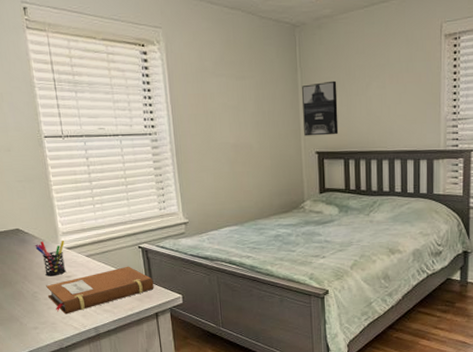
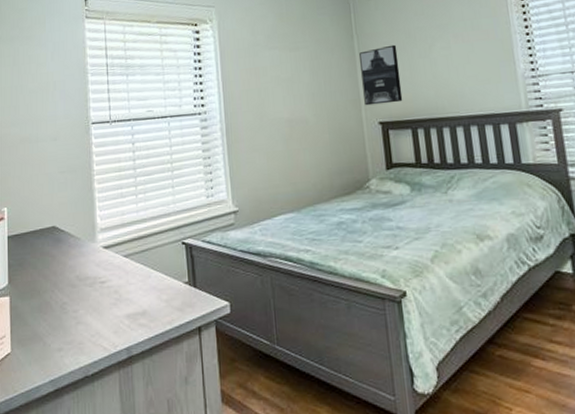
pen holder: present [35,240,66,276] -> none [70,237,103,283]
notebook: present [46,266,154,315] -> none [77,267,198,331]

